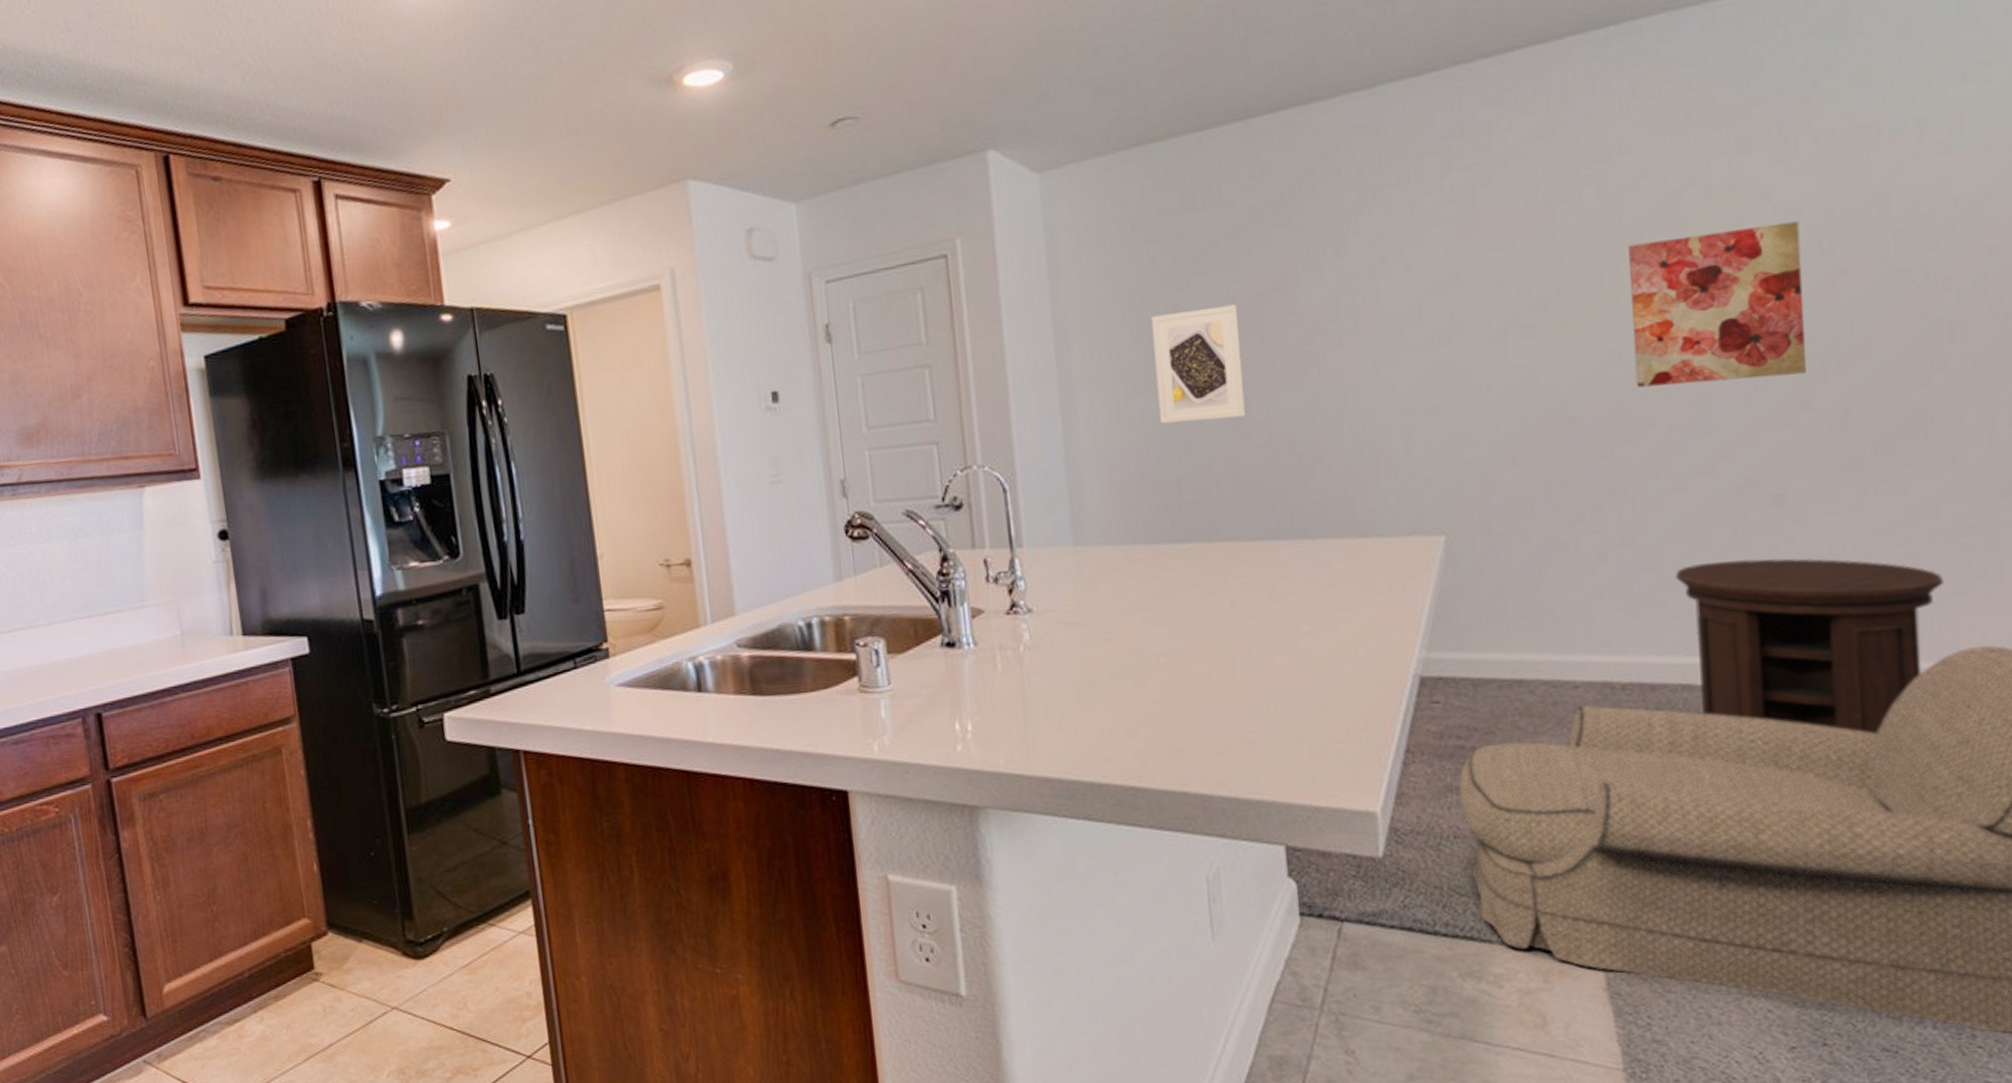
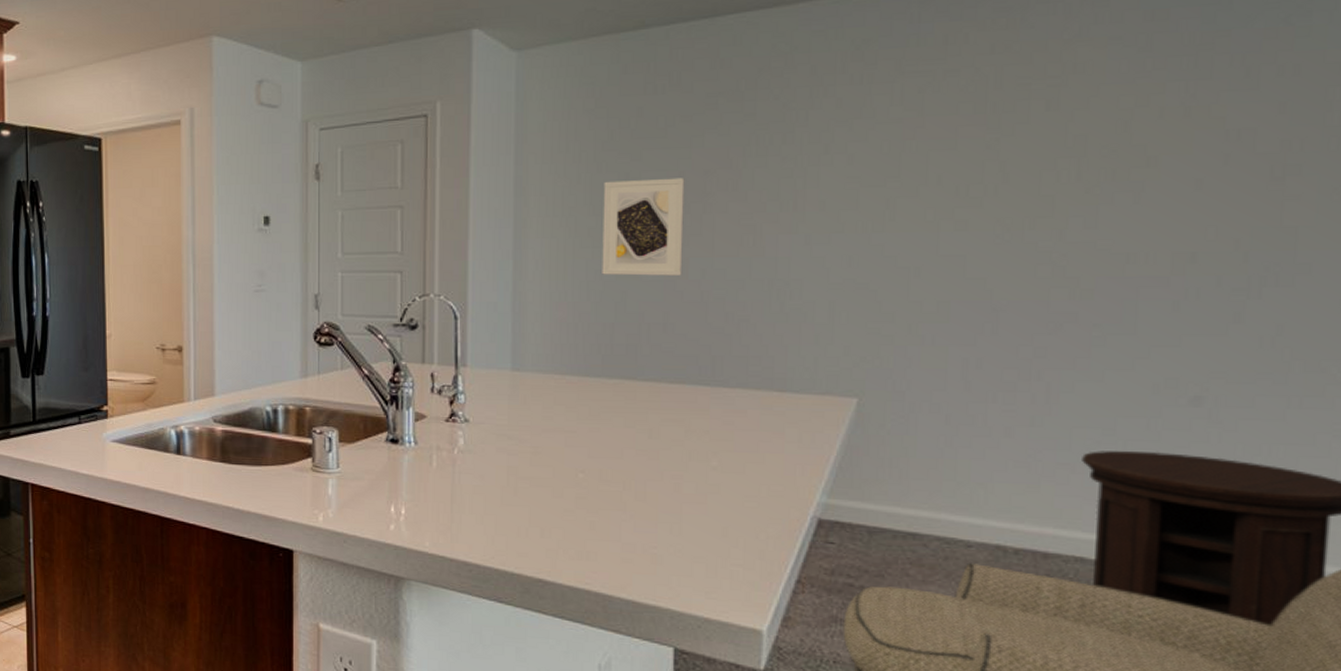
wall art: present [1628,221,1806,388] -> none [1064,146,1252,288]

